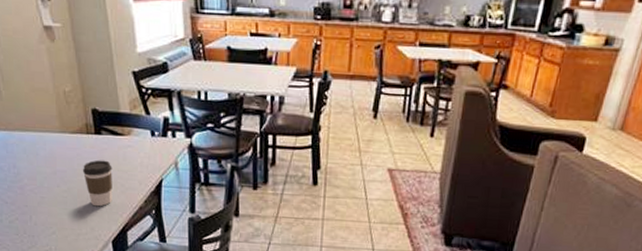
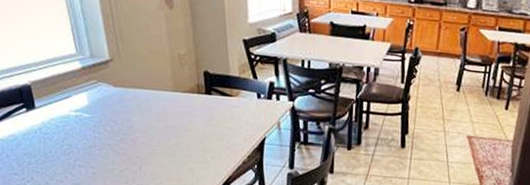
coffee cup: present [82,160,112,207] -> none [191,117,220,160]

